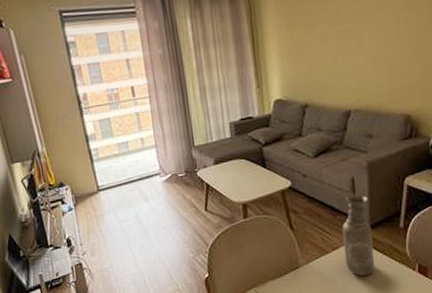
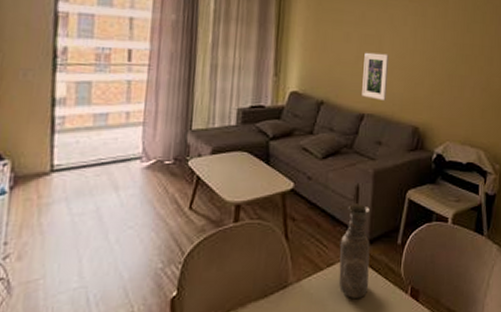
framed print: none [343,46,372,95] -> present [362,52,390,100]

